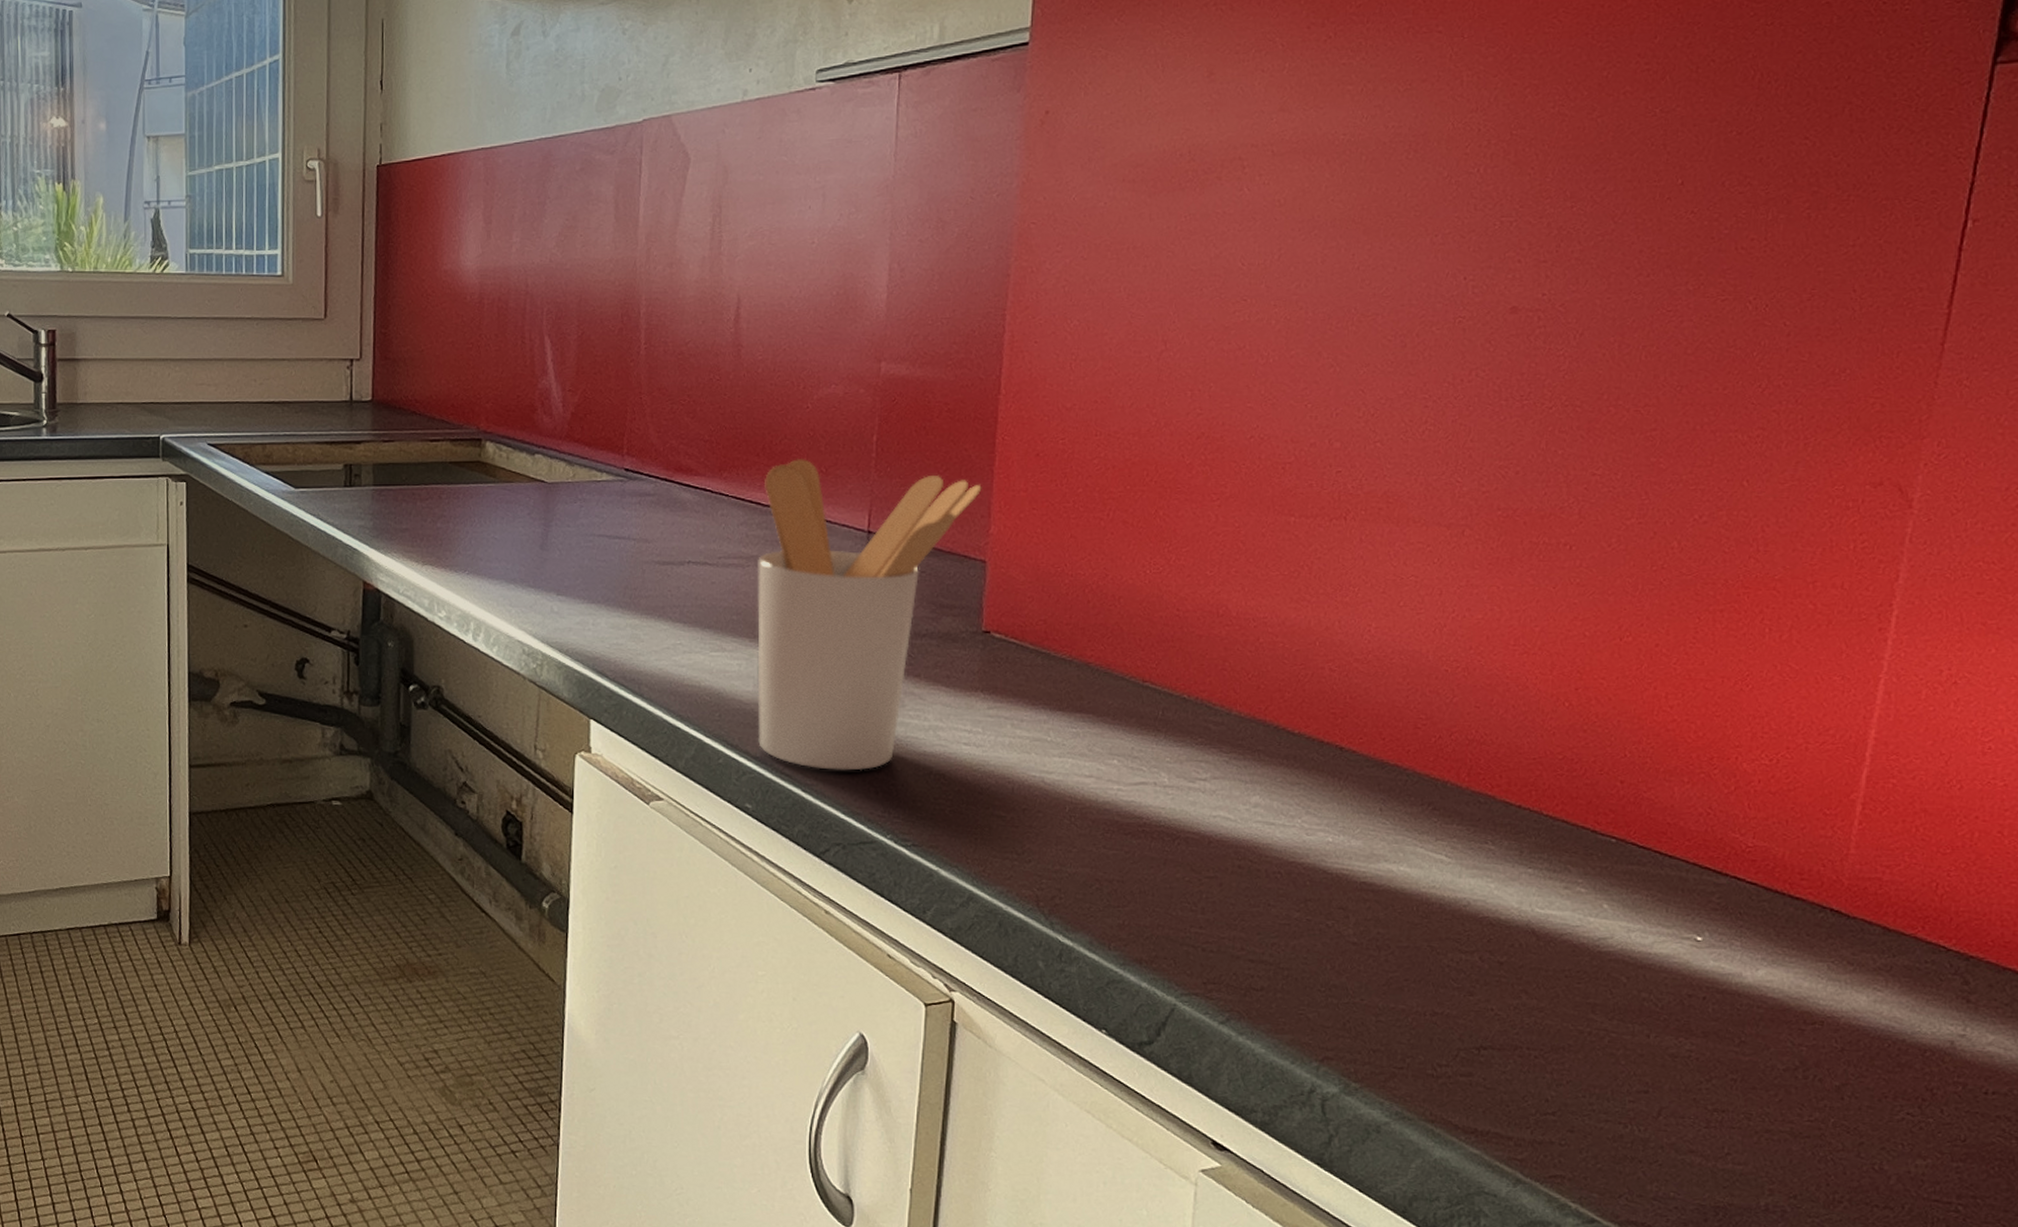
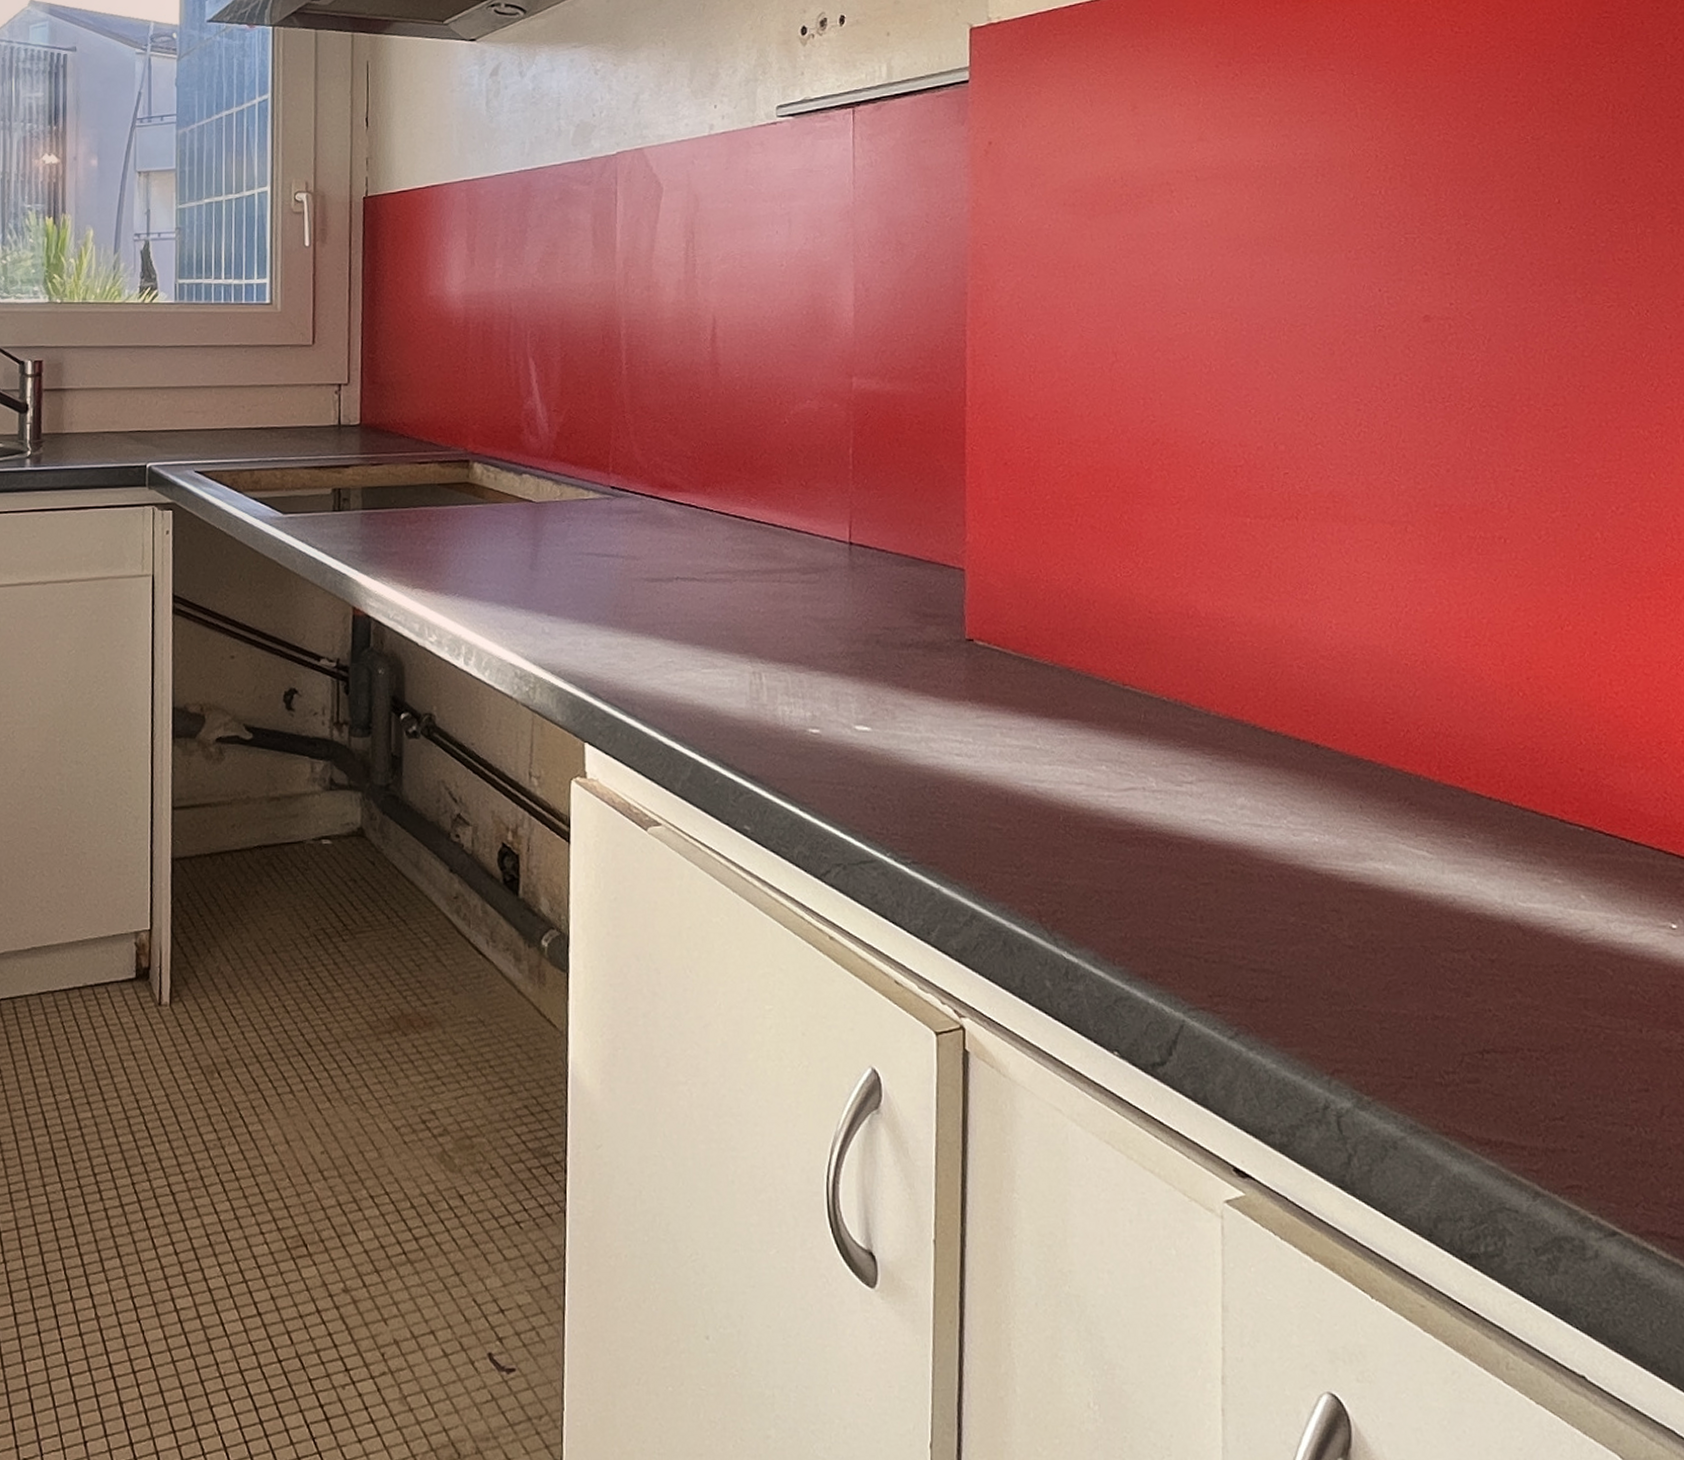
utensil holder: present [757,458,982,771] -> none [744,472,956,787]

